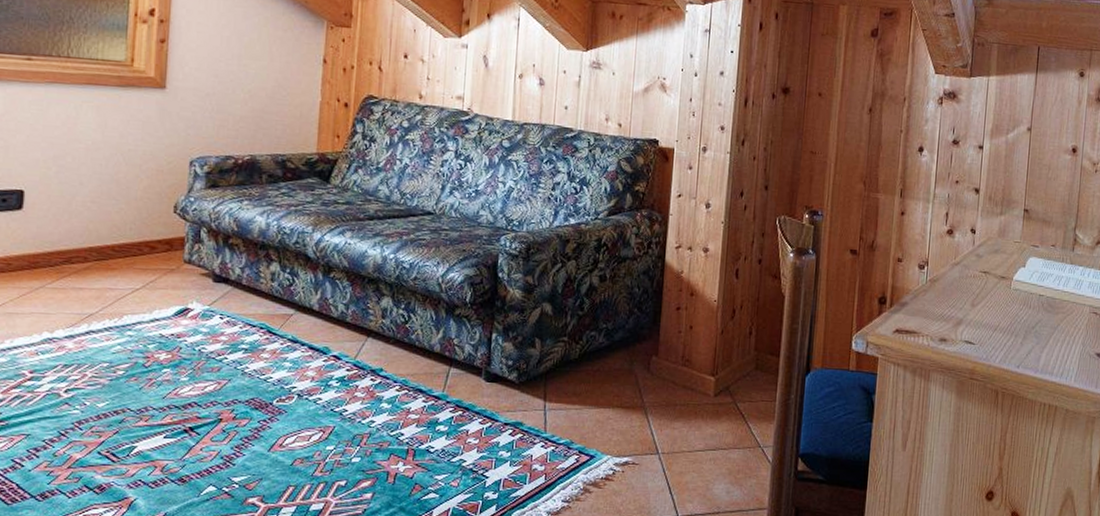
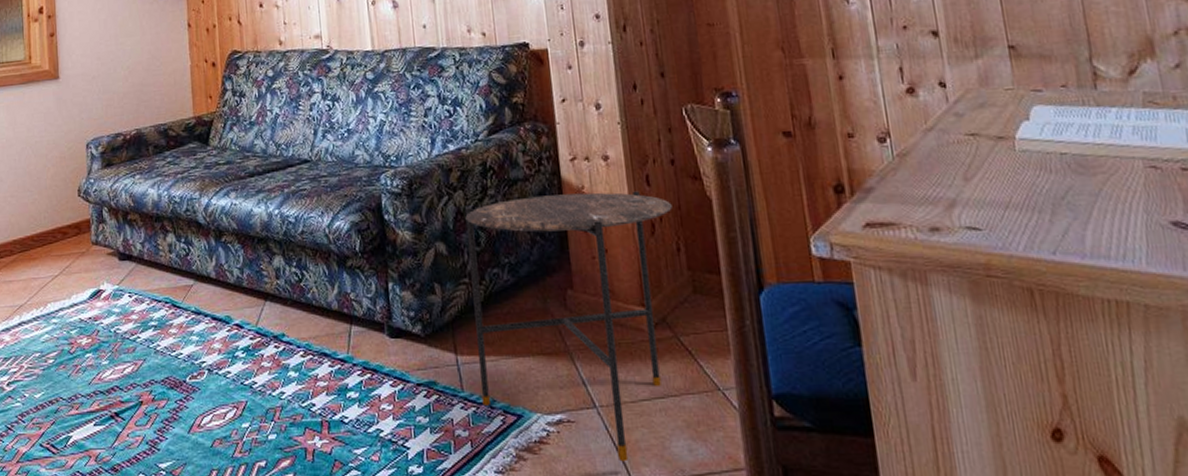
side table: none [561,274,753,498] -> present [464,191,672,462]

